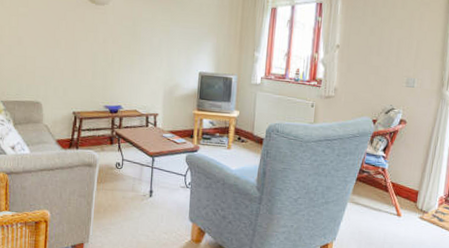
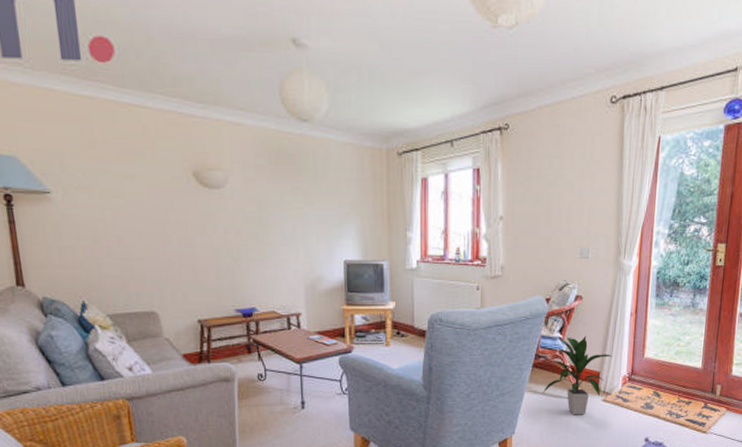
indoor plant: none [363,156,432,230] -> present [542,335,613,415]

